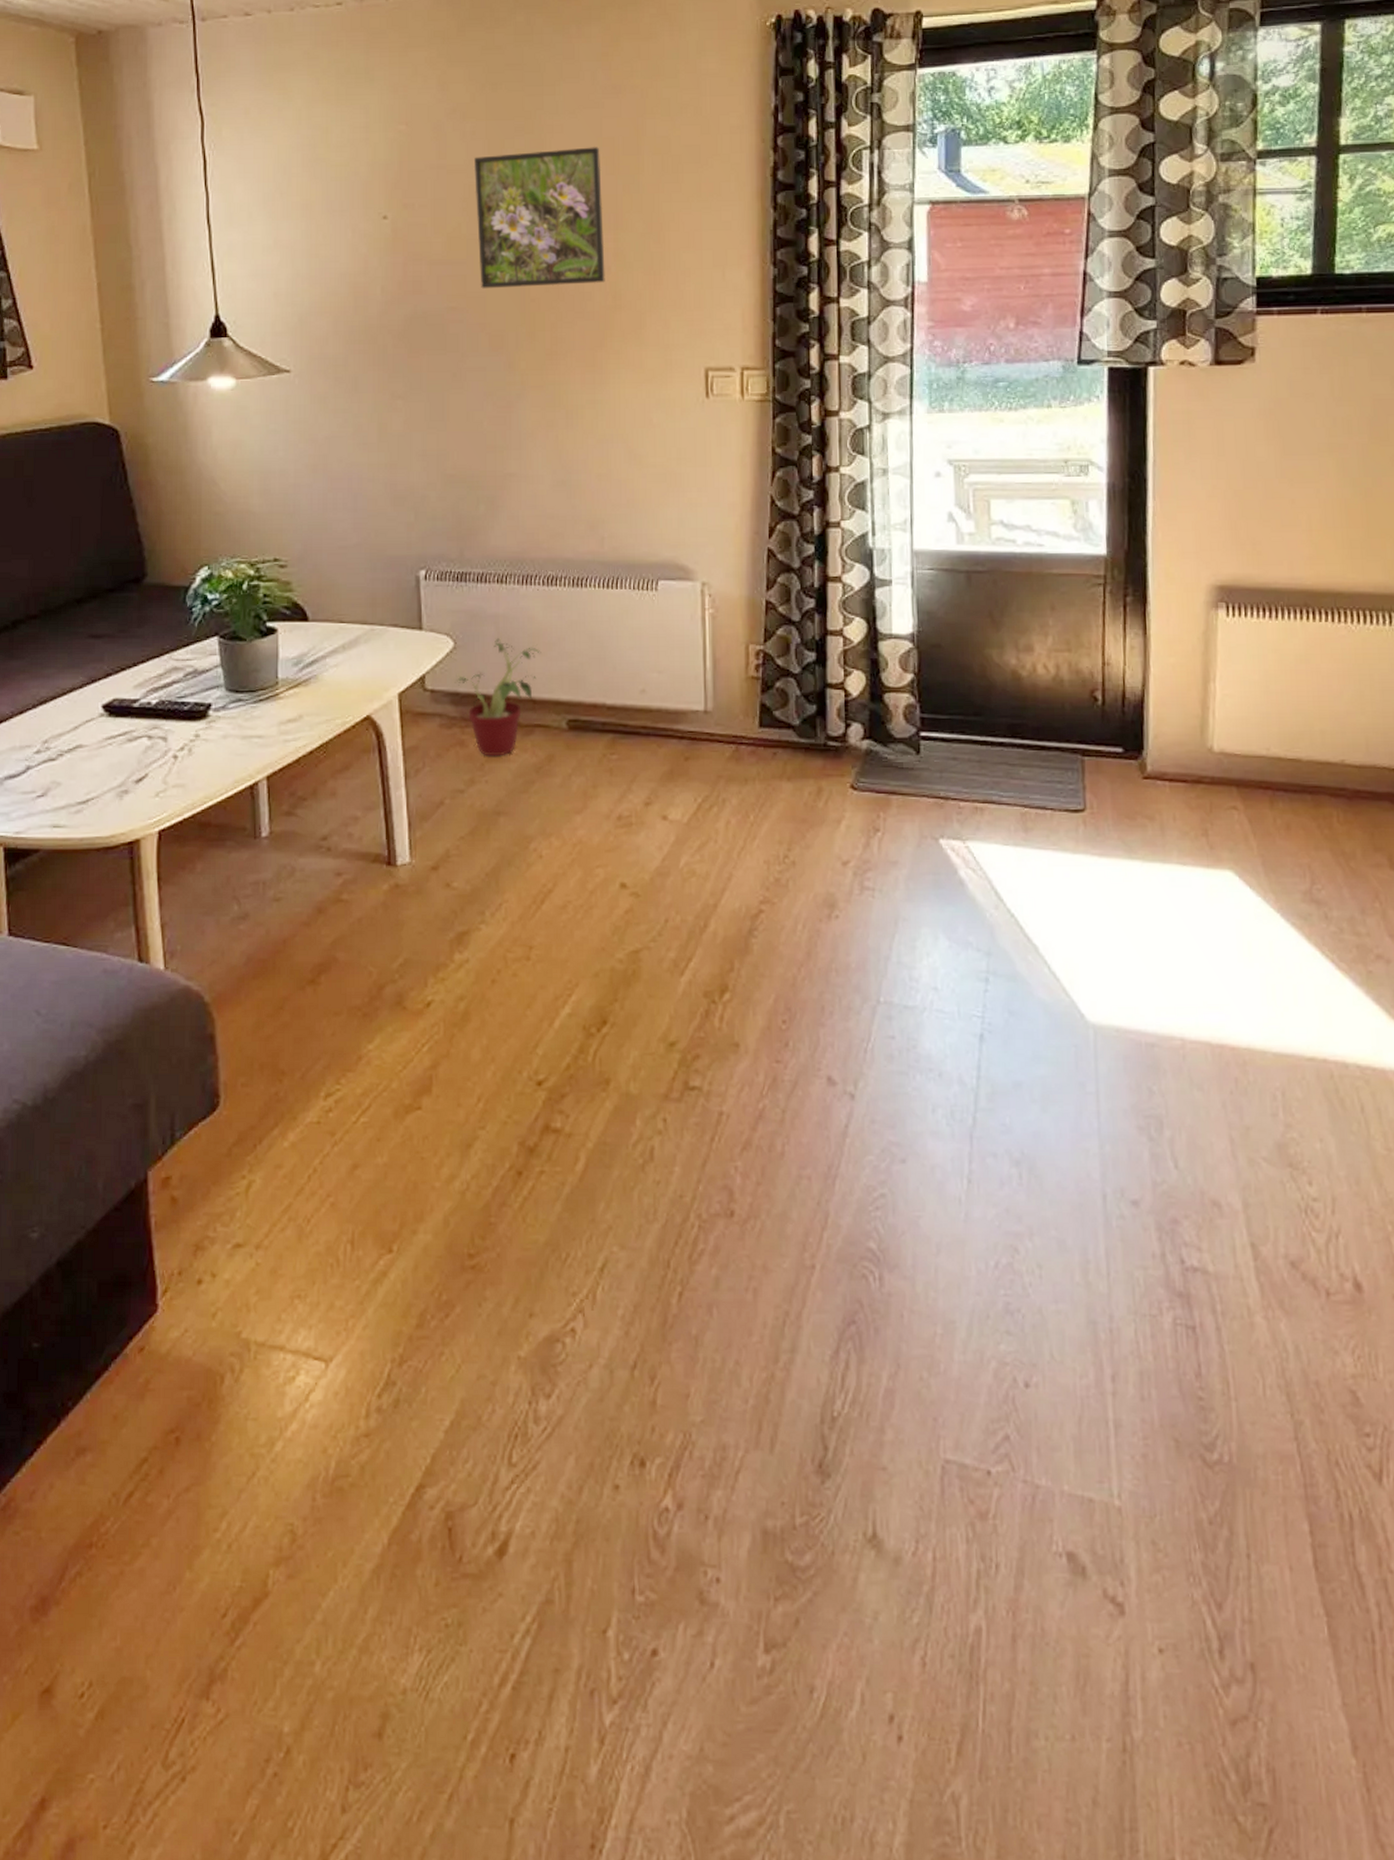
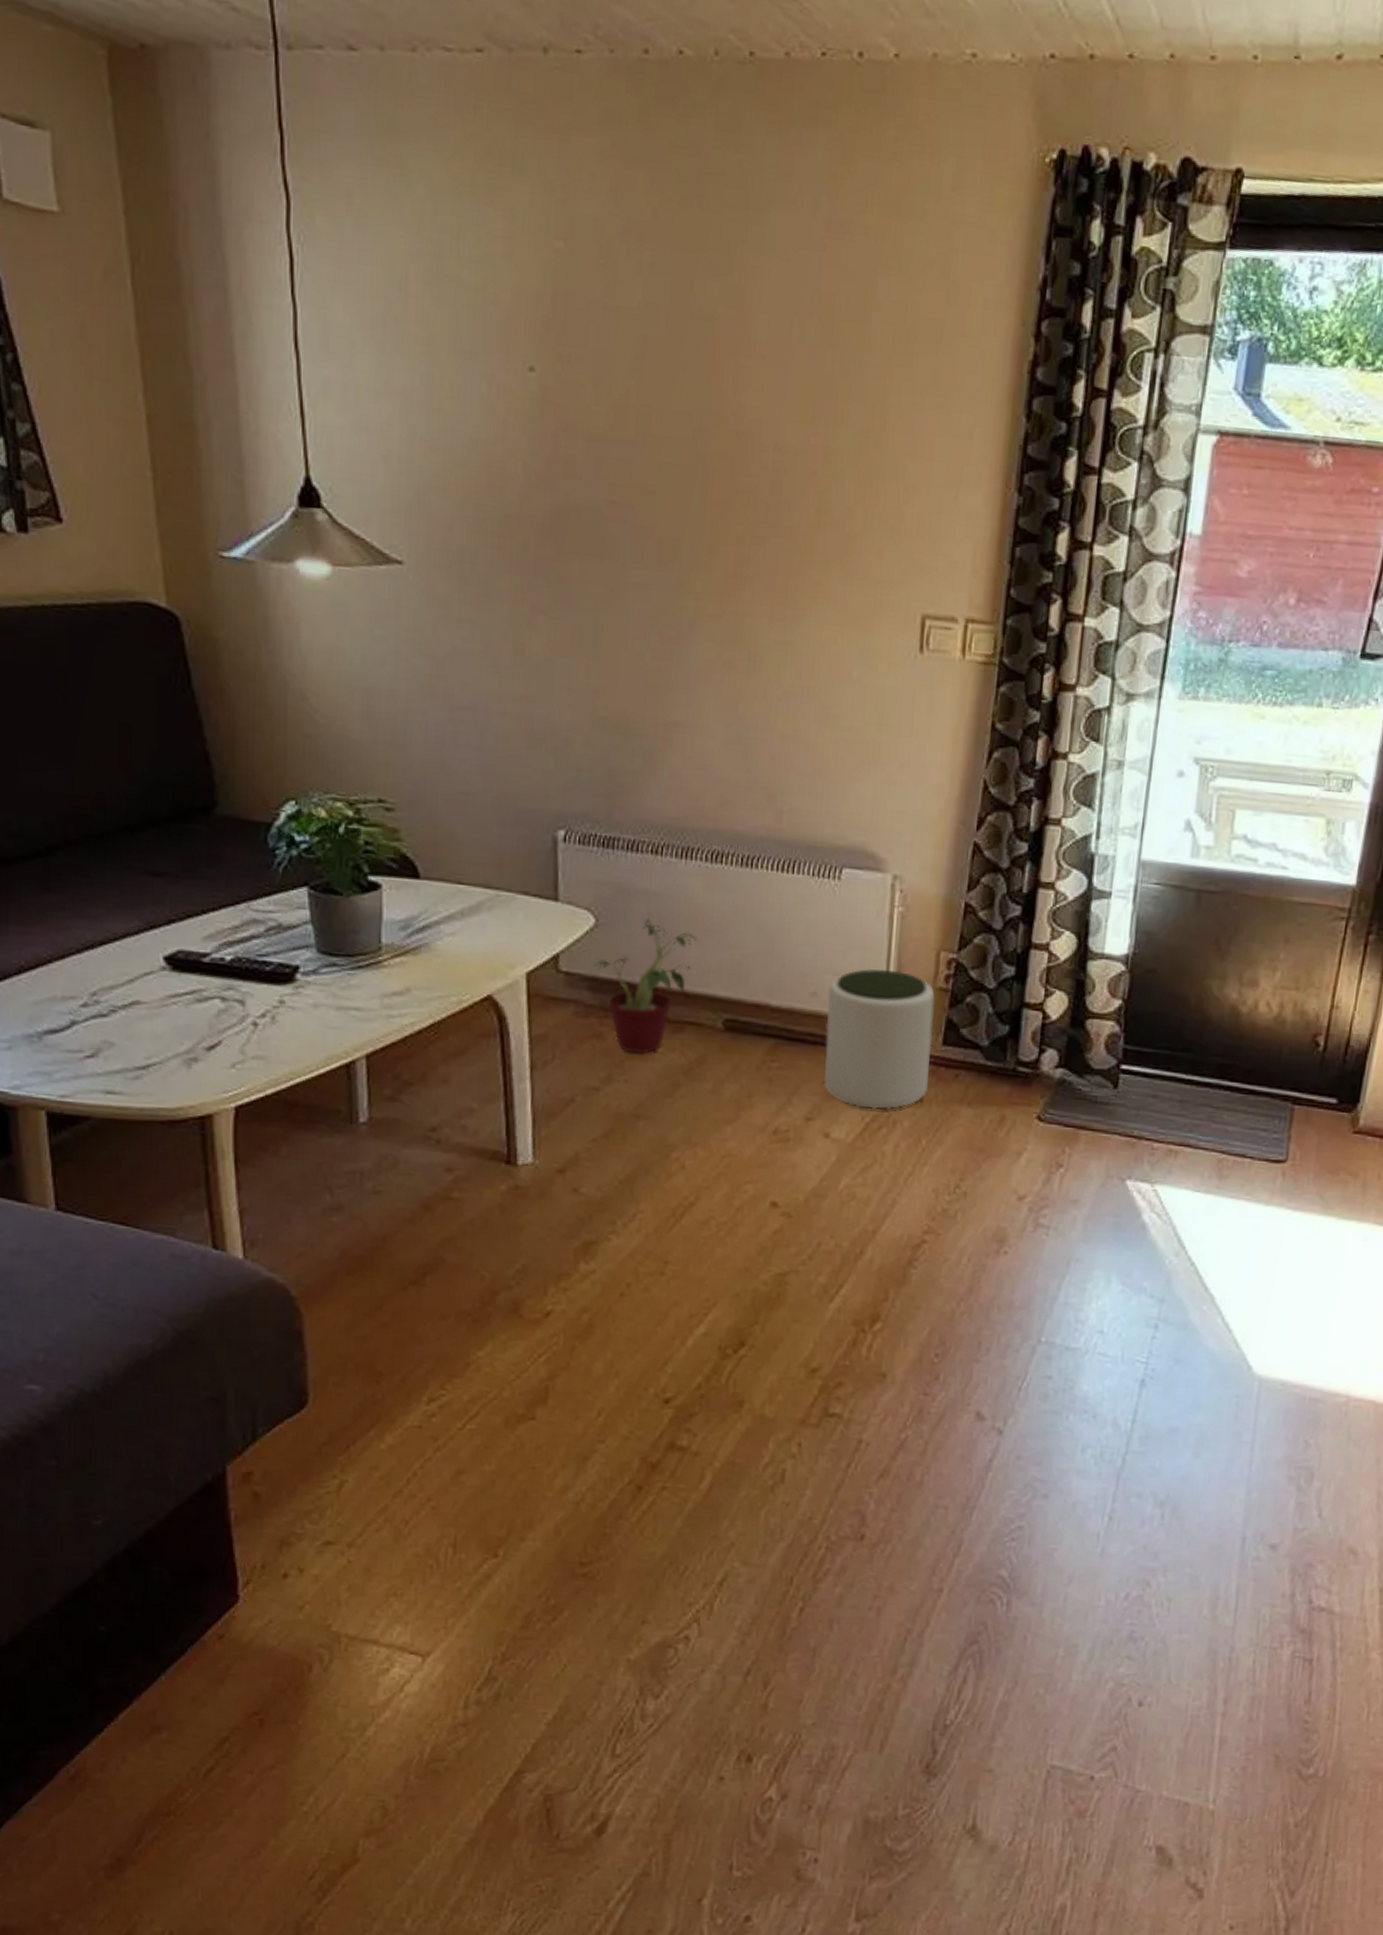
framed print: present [473,147,605,289] -> none [650,299,816,491]
plant pot: none [655,664,750,791] -> present [823,969,935,1110]

